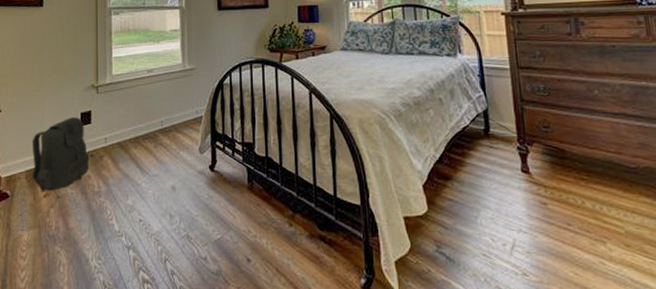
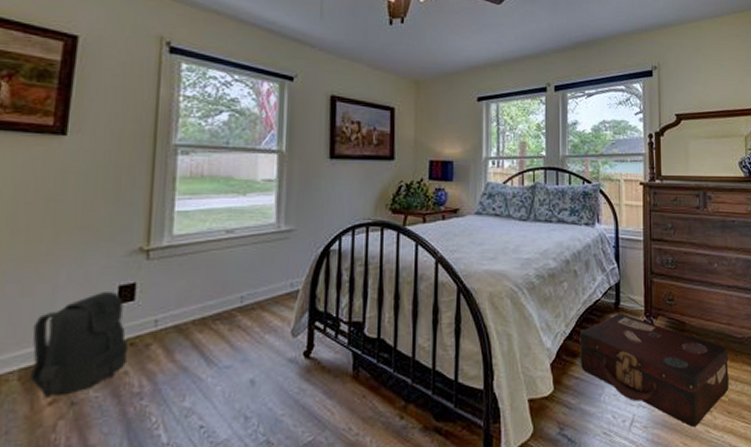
suitcase: none [450,139,625,257] -> present [579,313,729,427]

